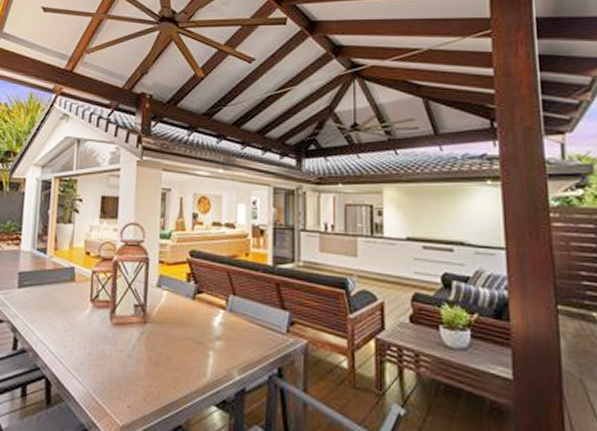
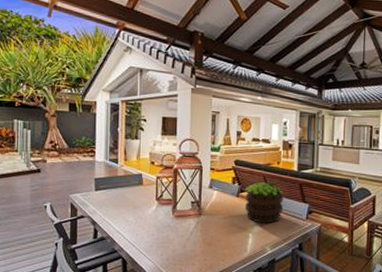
potted plant: none [203,280,256,338] -> present [245,182,285,224]

